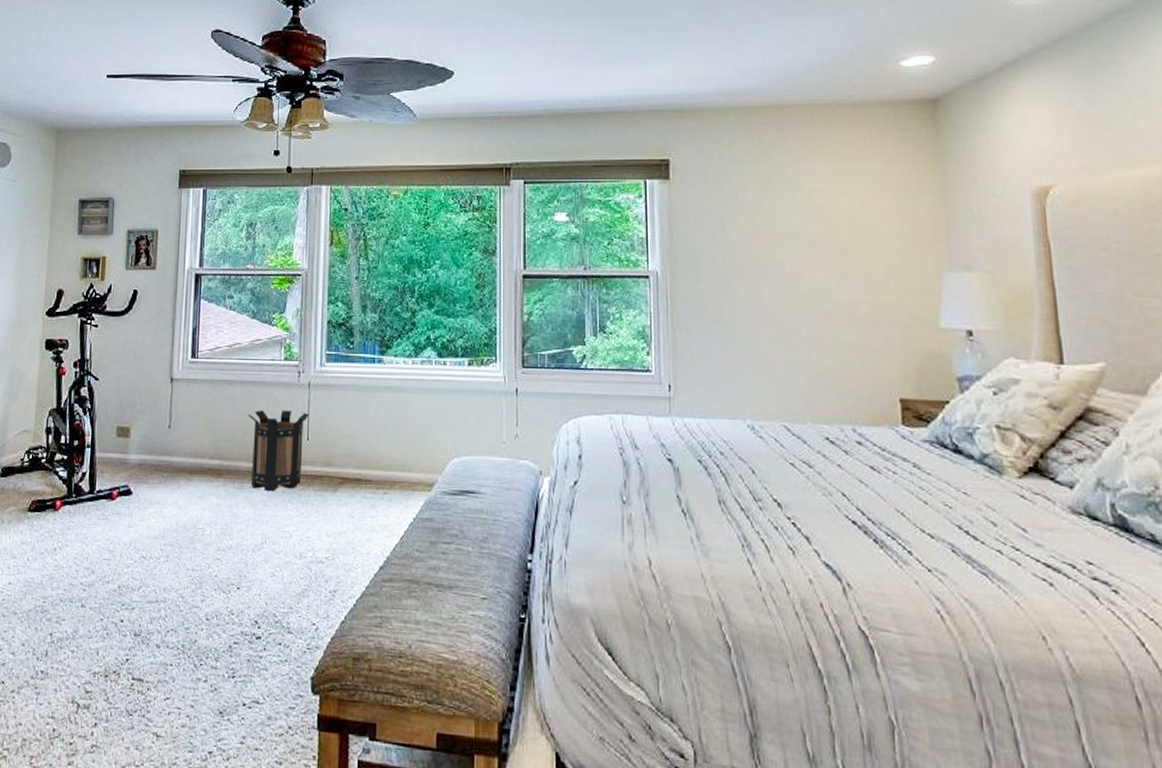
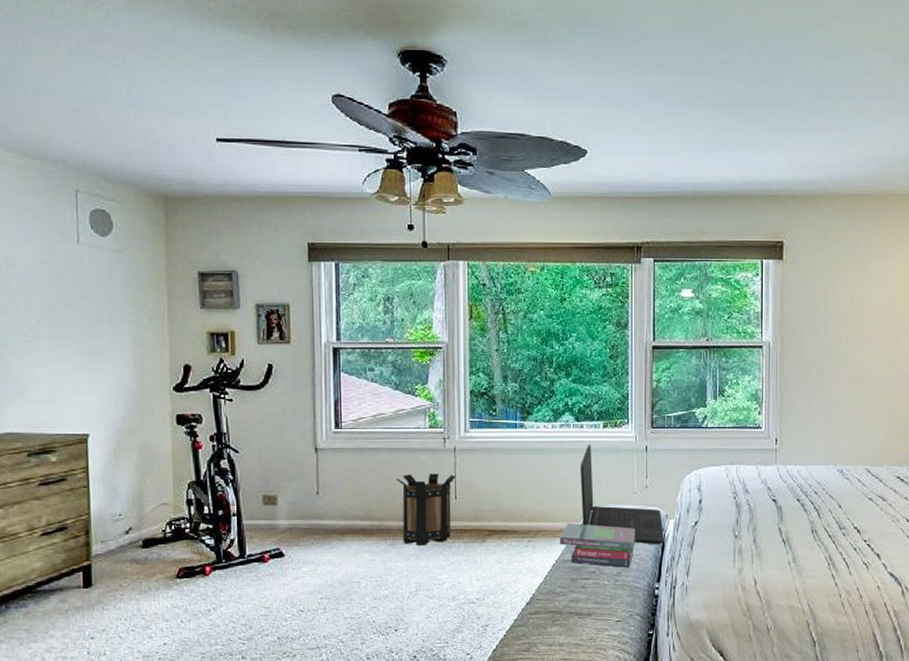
books: none [417,475,505,532] -> present [559,523,636,567]
laptop: none [441,384,538,506] -> present [579,445,664,544]

